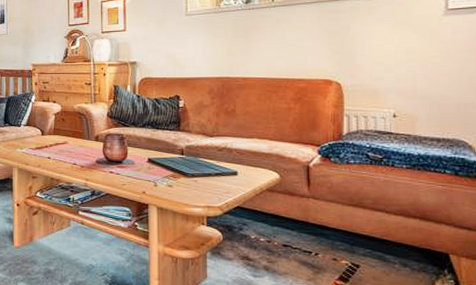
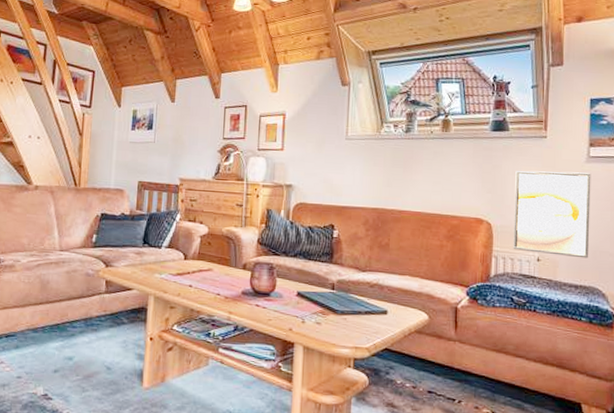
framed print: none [365,26,452,112] -> present [513,170,591,259]

